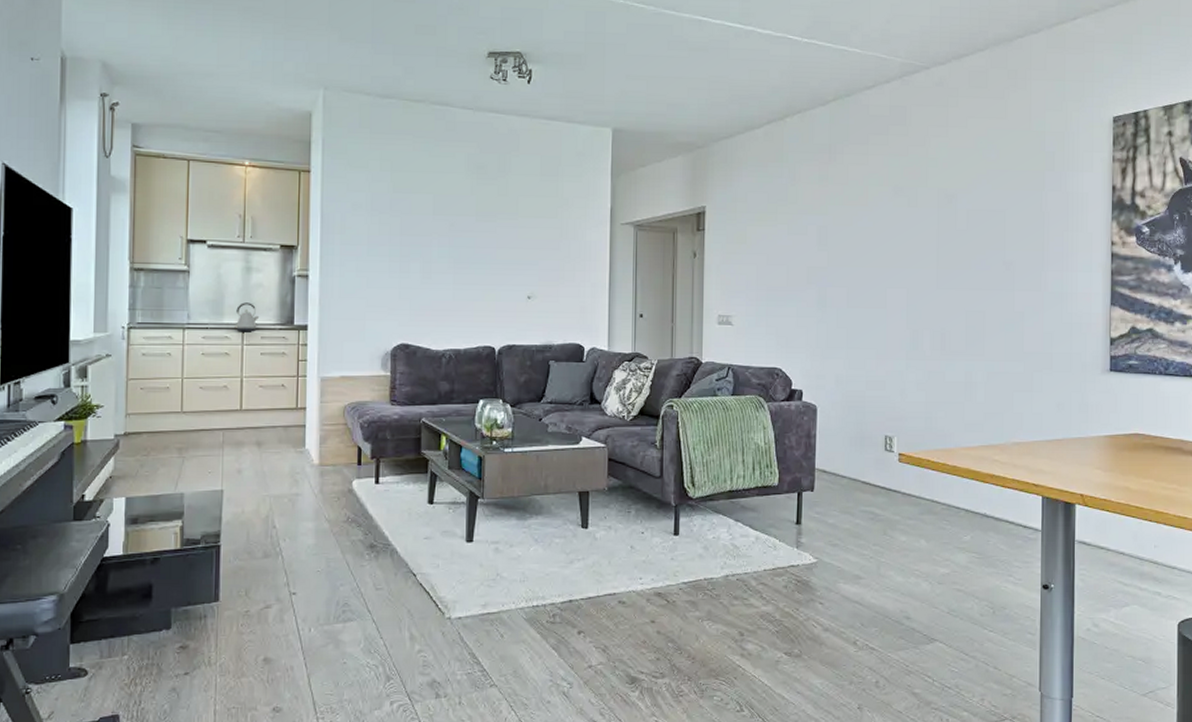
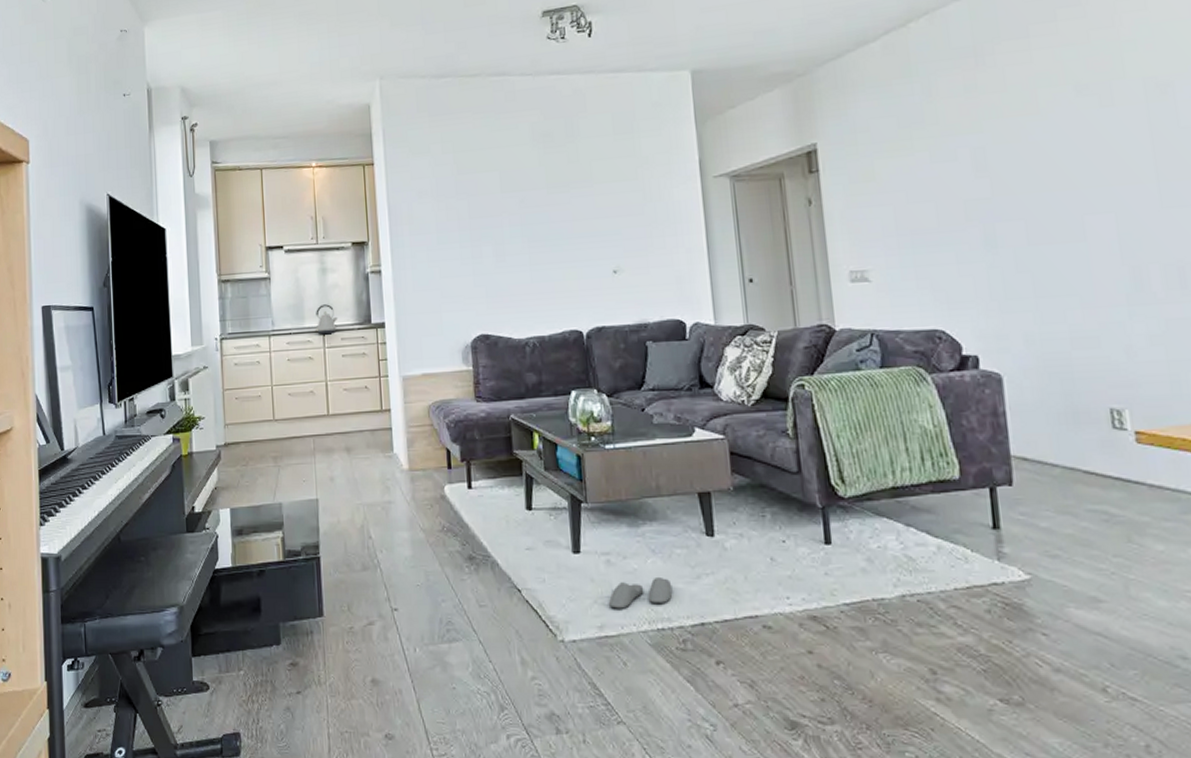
slippers: none [493,563,549,590] -> present [608,578,673,609]

